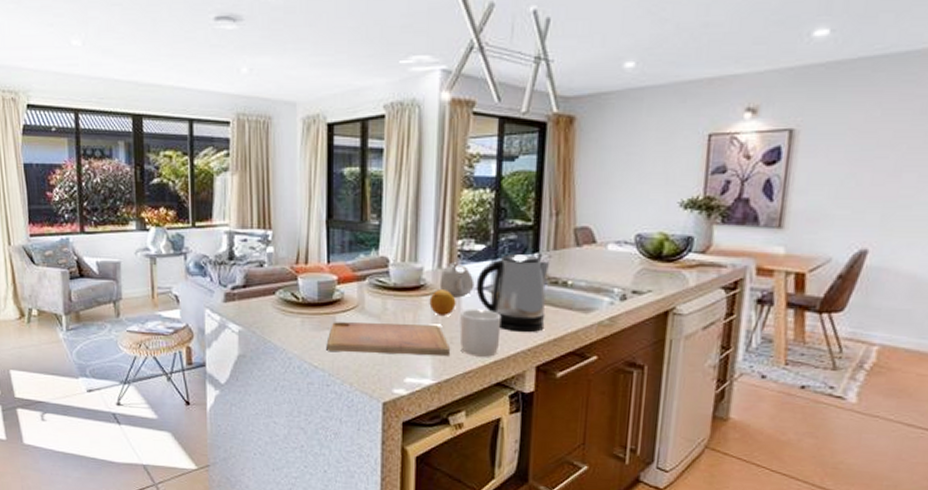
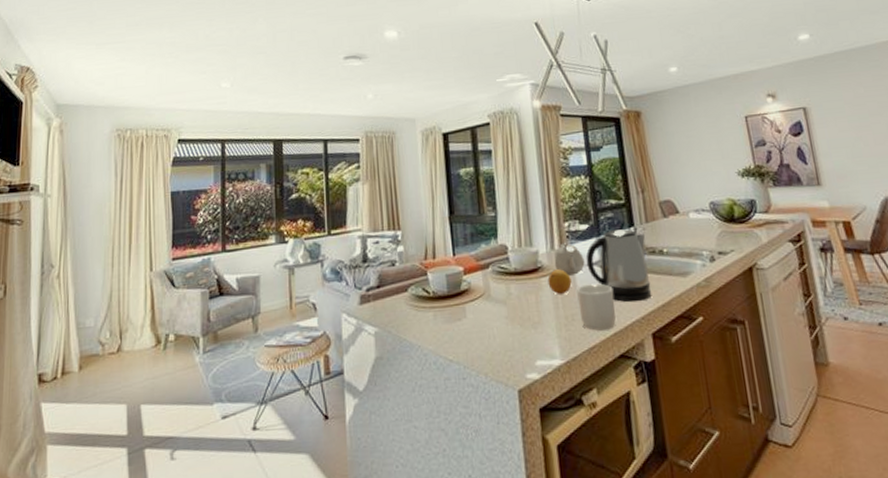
cutting board: present [326,322,451,357] -> none [459,304,574,343]

